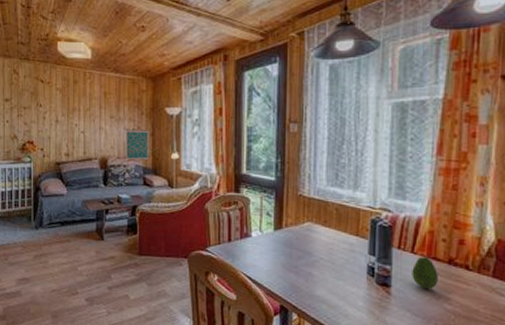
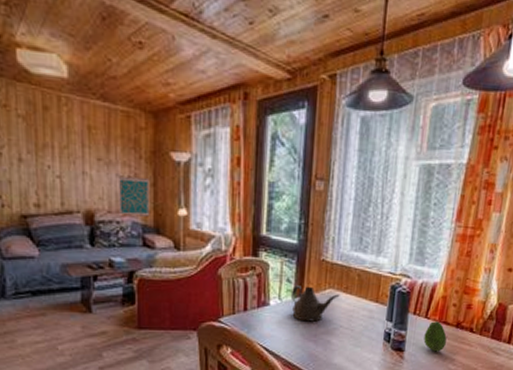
teapot: none [270,219,319,254] -> present [290,285,340,322]

